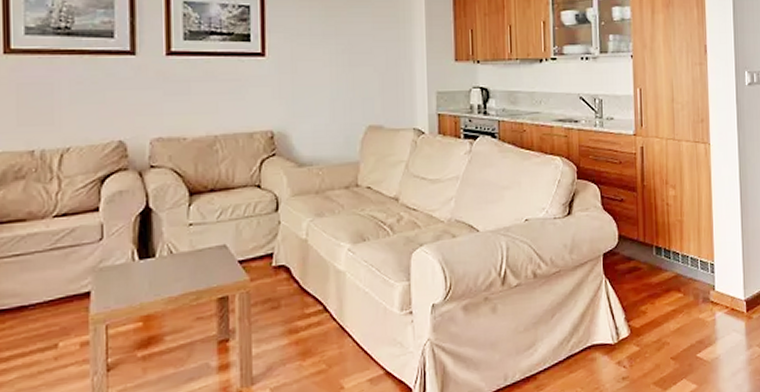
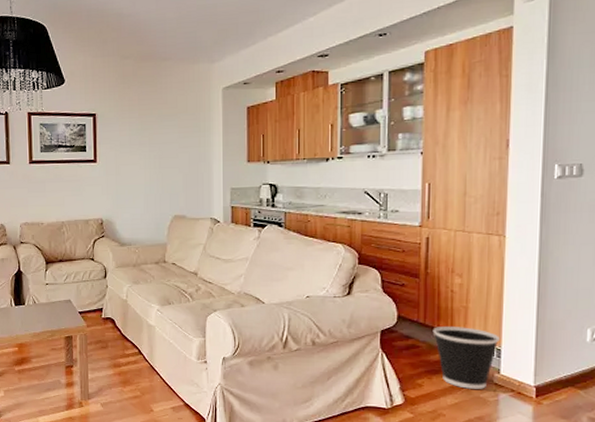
wastebasket: none [652,242,712,311] -> present [432,327,499,389]

